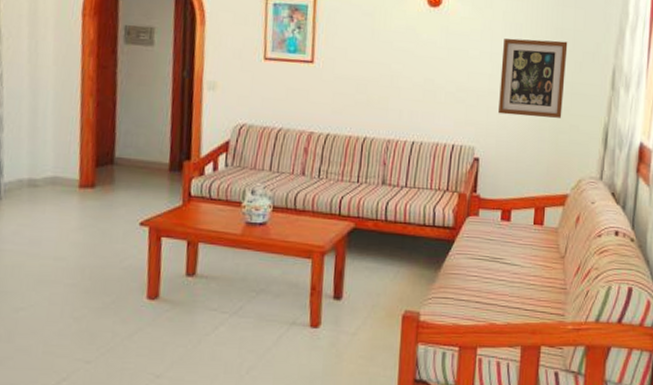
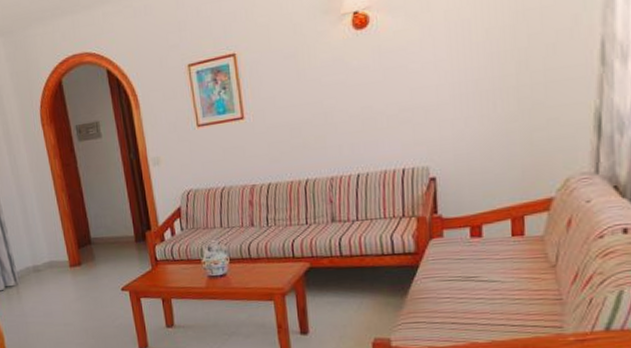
wall art: present [498,38,568,118] -> none [448,23,535,126]

